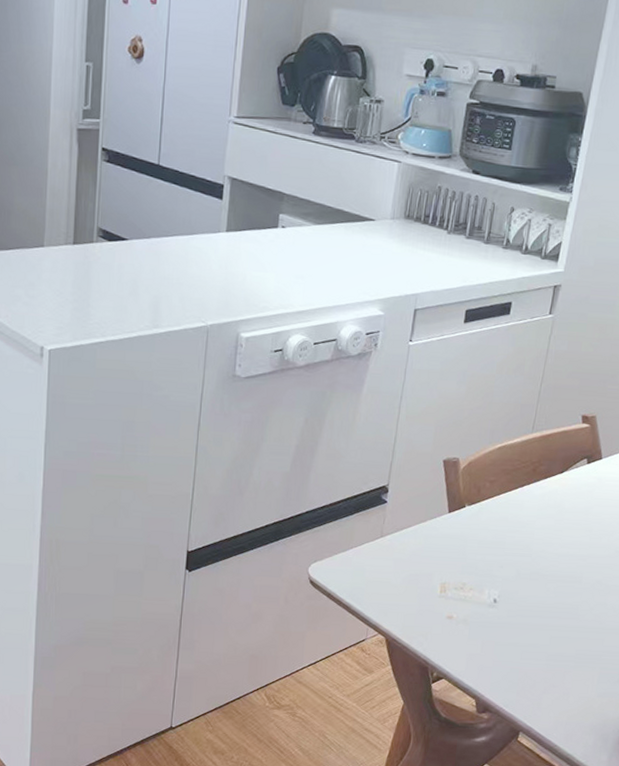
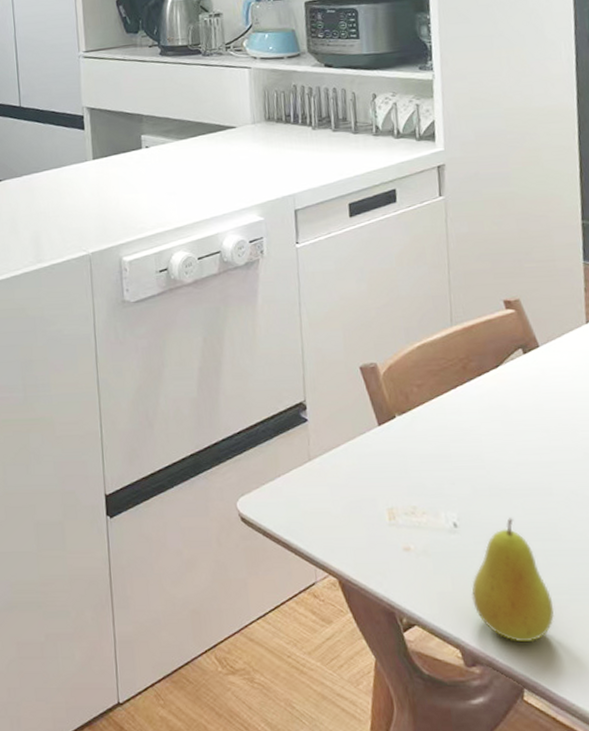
fruit: none [495,598,560,696] -> present [471,518,554,641]

